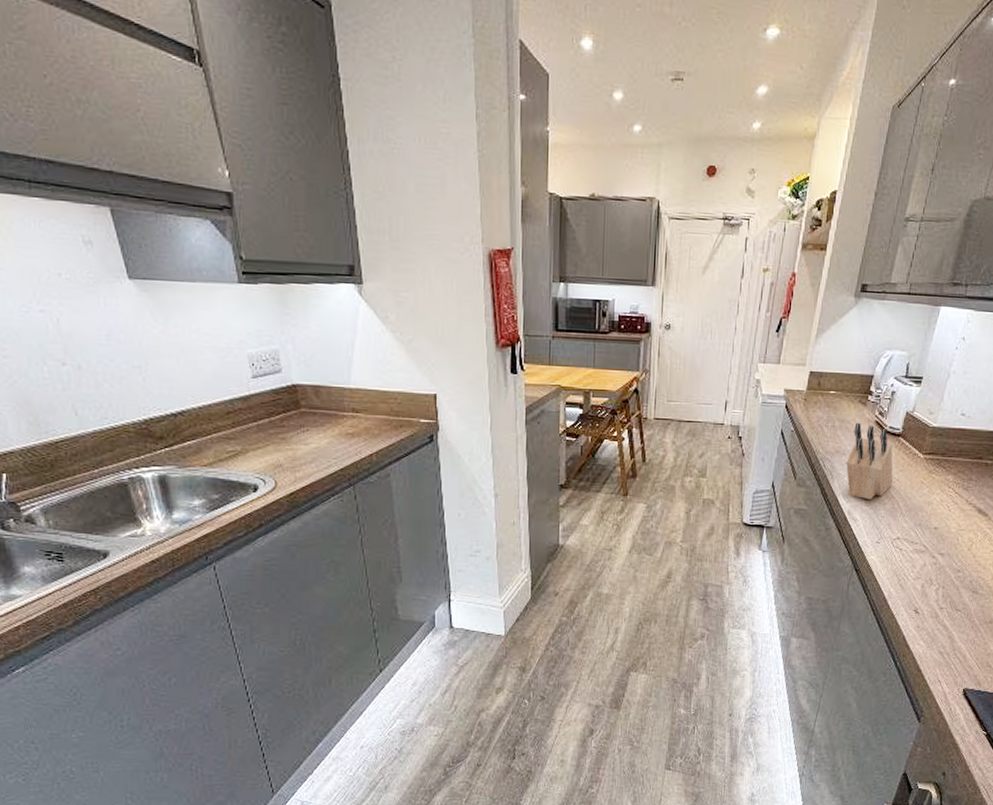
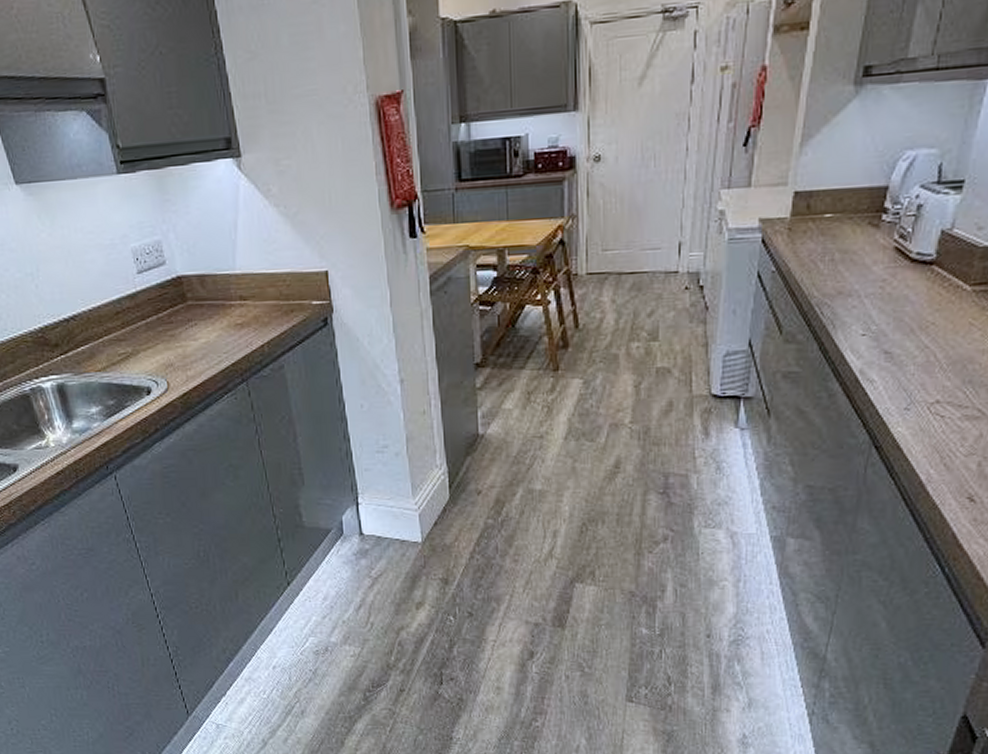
knife block: present [846,422,893,500] -> none [854,251,925,354]

